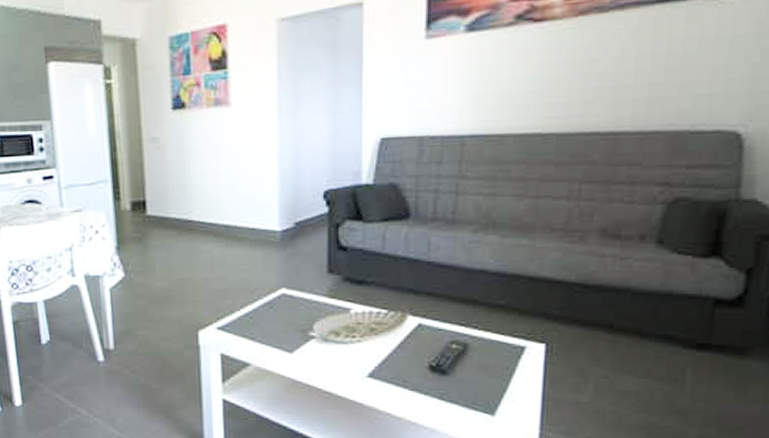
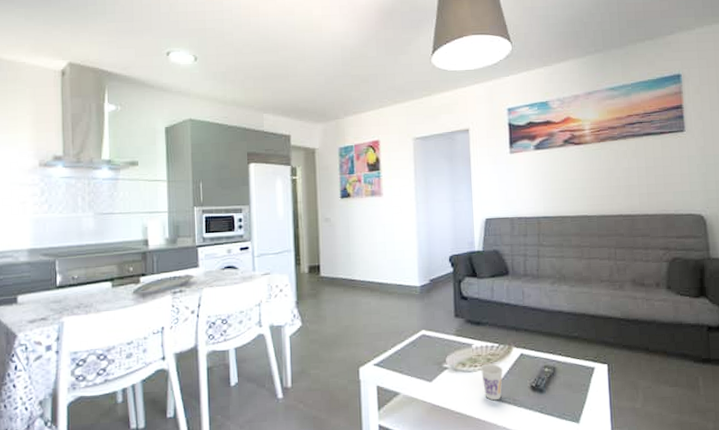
cup: none [359,334,392,381] -> present [480,363,503,401]

